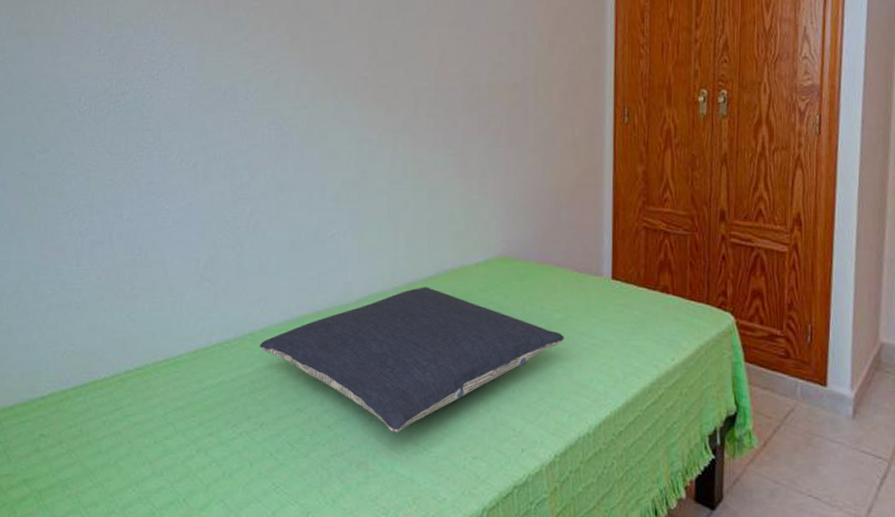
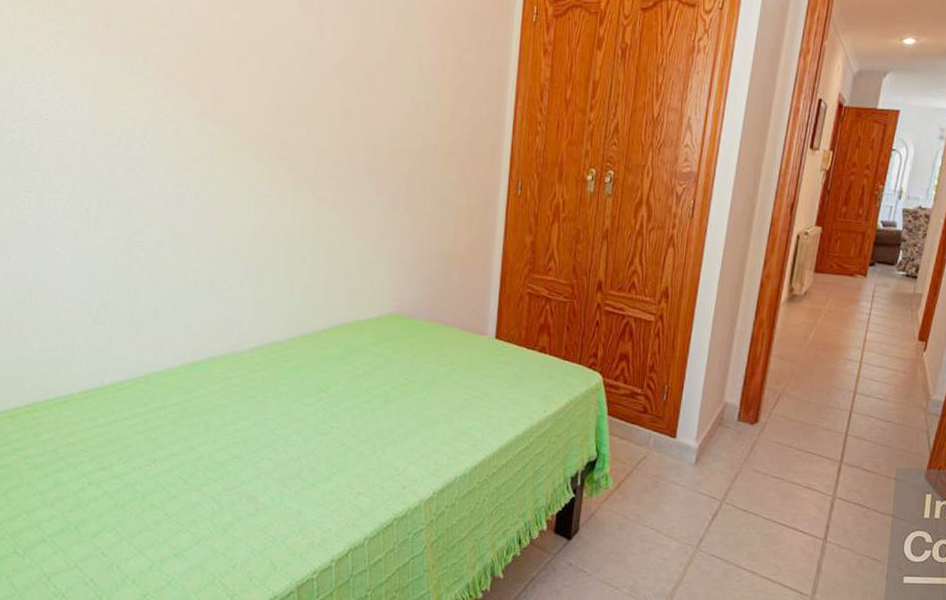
pillow: present [259,287,564,432] -> none [153,338,448,470]

